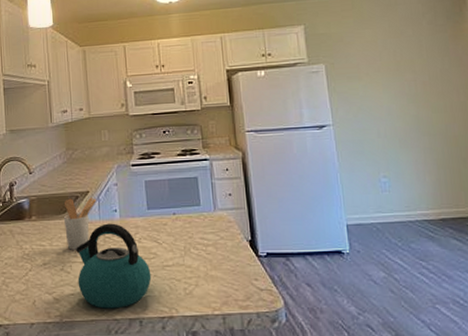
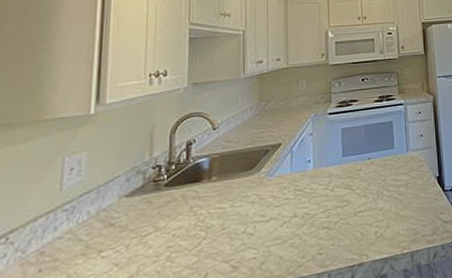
utensil holder: present [63,198,97,250] -> none [250,150,290,209]
kettle: present [76,223,152,309] -> none [261,174,343,269]

